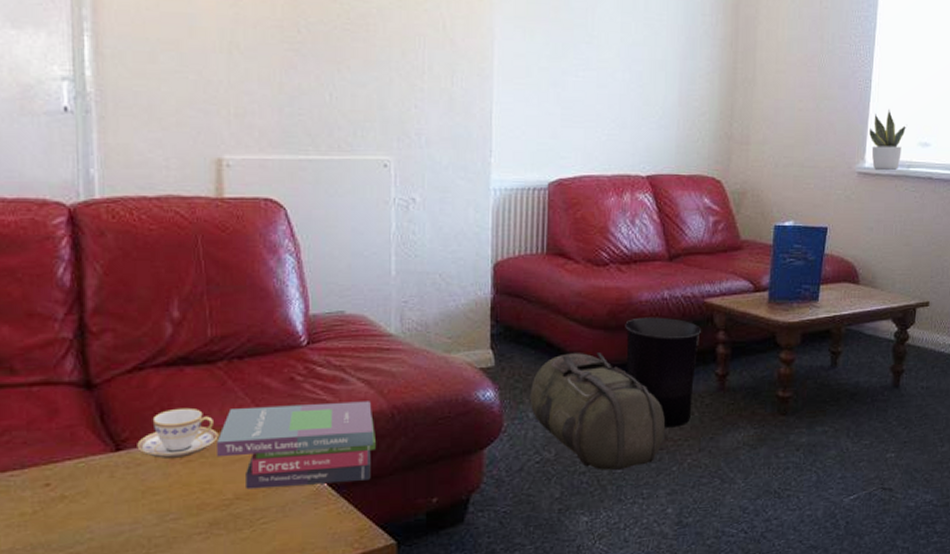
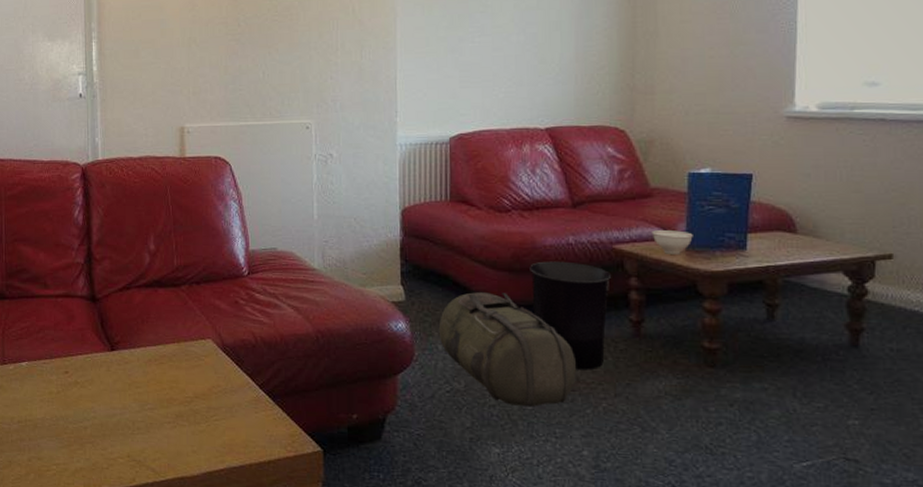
teacup: present [137,407,219,459] -> none [125,320,182,360]
books: present [217,401,377,490] -> none [181,323,305,393]
bowl: none [739,283,775,307] -> present [651,230,693,254]
potted plant: present [869,108,908,171] -> none [798,49,847,114]

